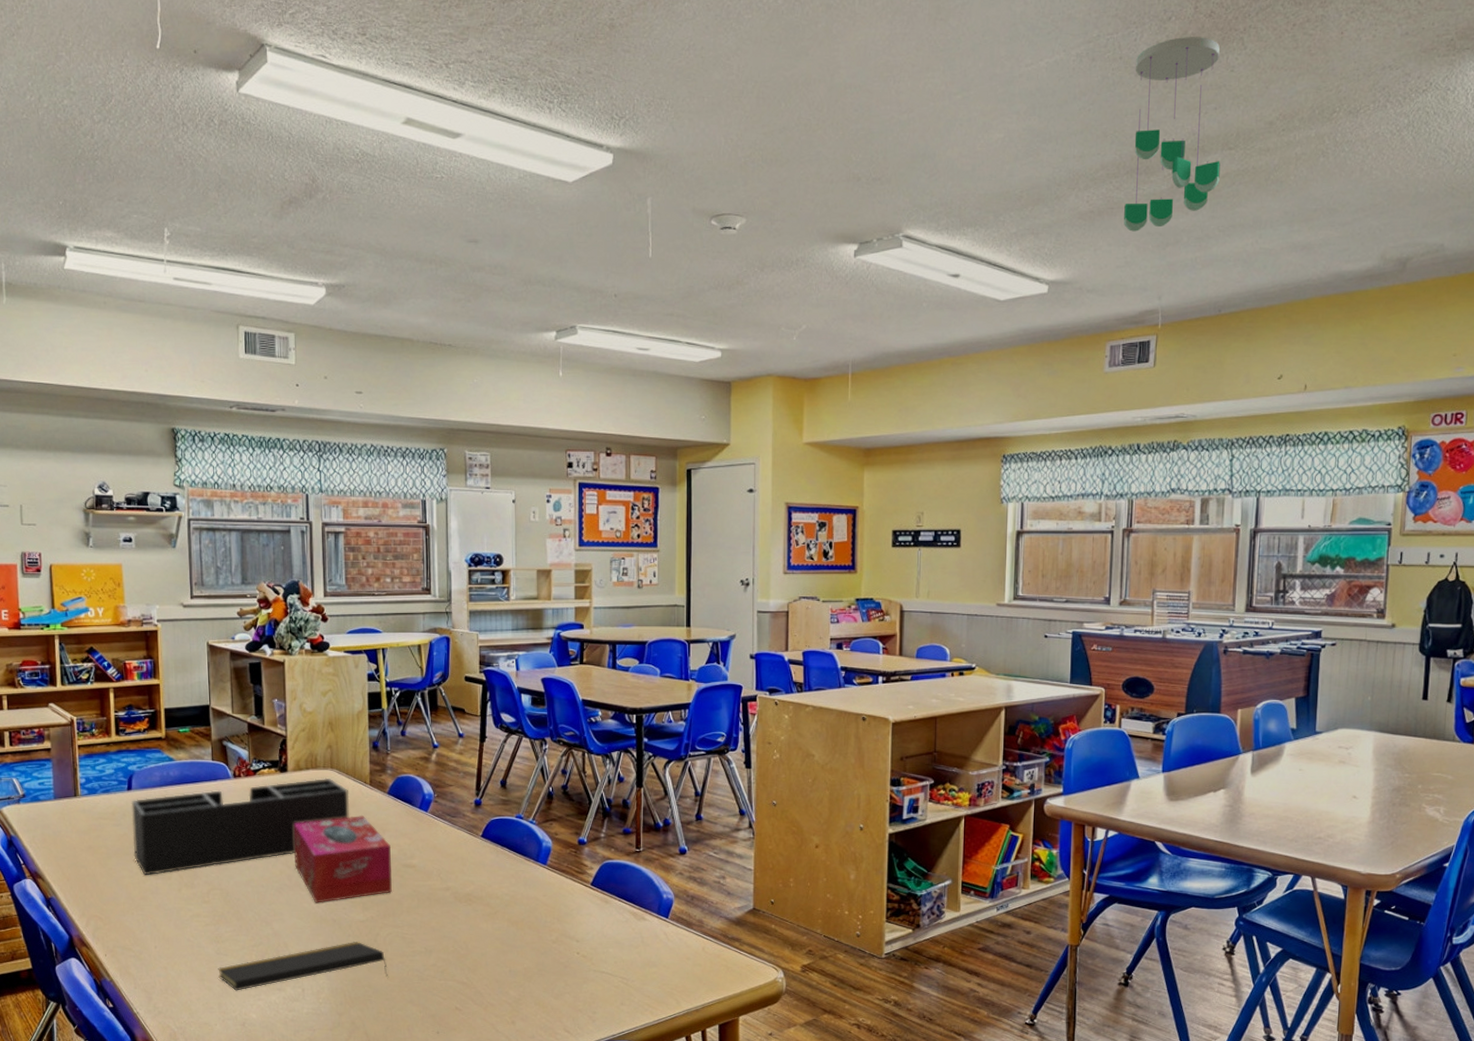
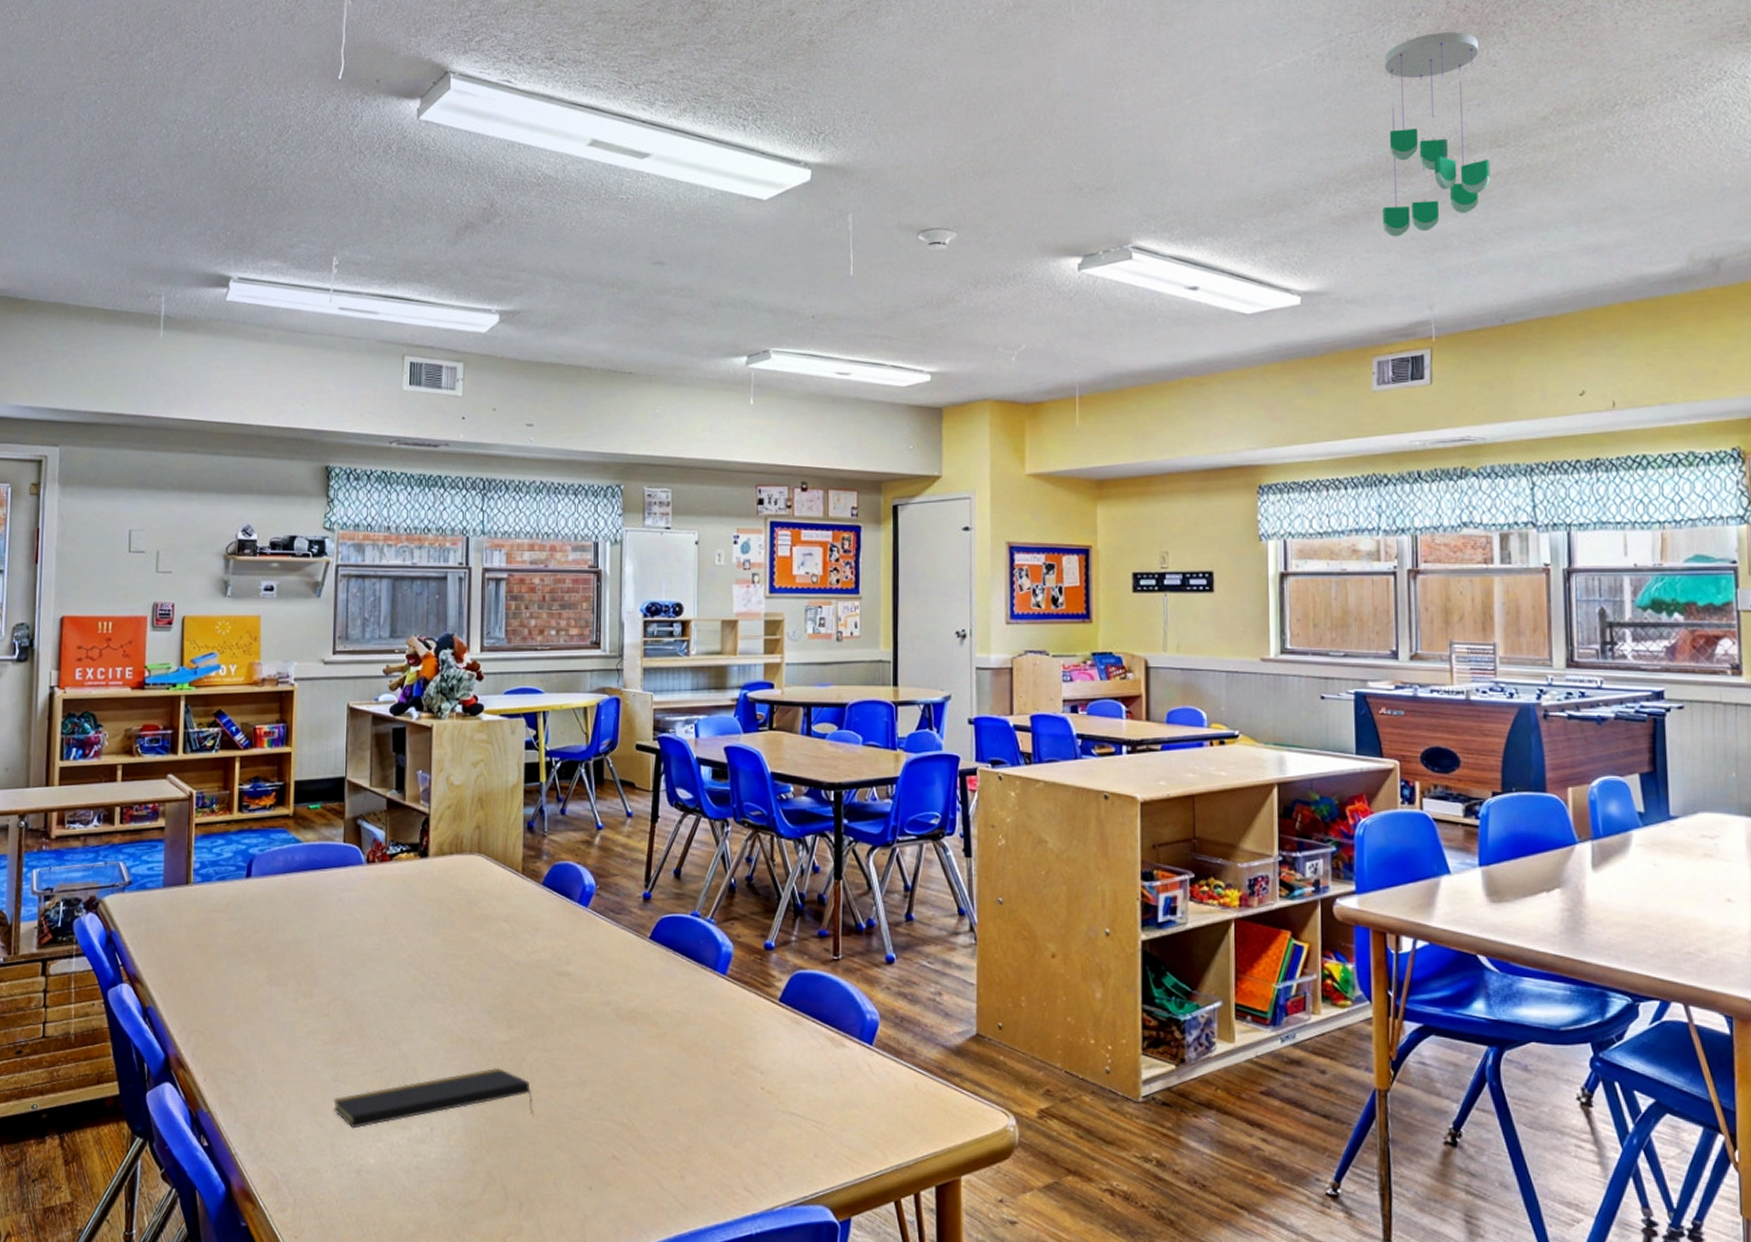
desk organizer: present [132,778,350,876] -> none [247,864,498,982]
tissue box: present [293,815,392,903] -> none [431,910,543,1019]

